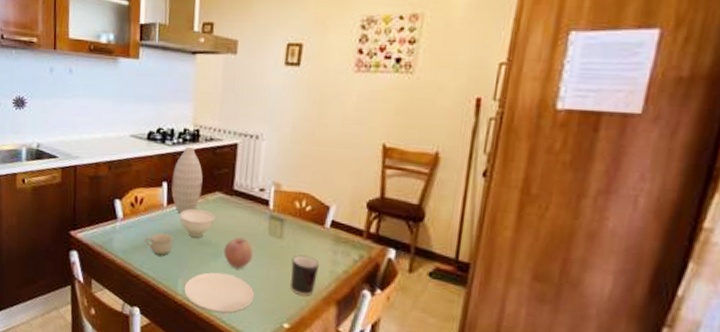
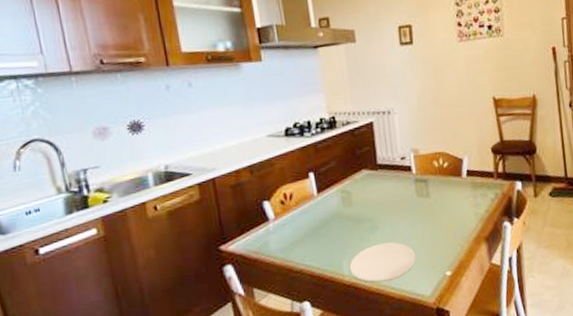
cup: present [144,233,174,255] -> none [301,221,331,244]
vase: present [171,146,203,214] -> none [316,133,349,199]
bowl: present [179,209,215,238] -> none [331,189,366,218]
fruit: present [224,237,254,268] -> none [379,205,408,235]
mug: present [290,255,320,296] -> none [441,206,466,243]

